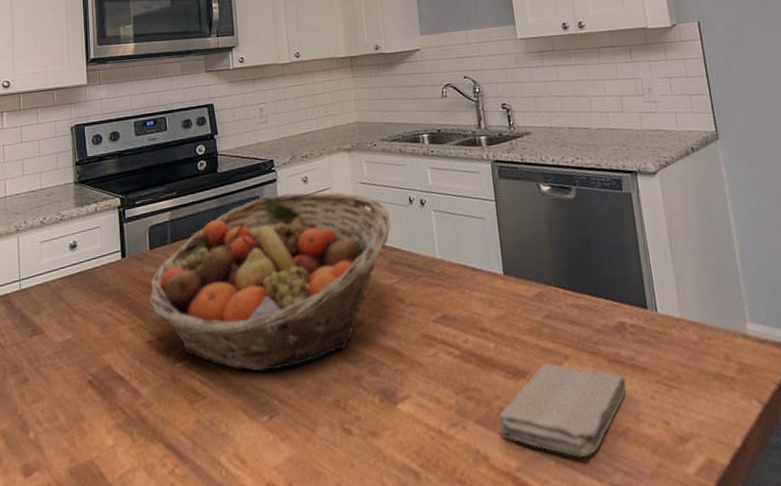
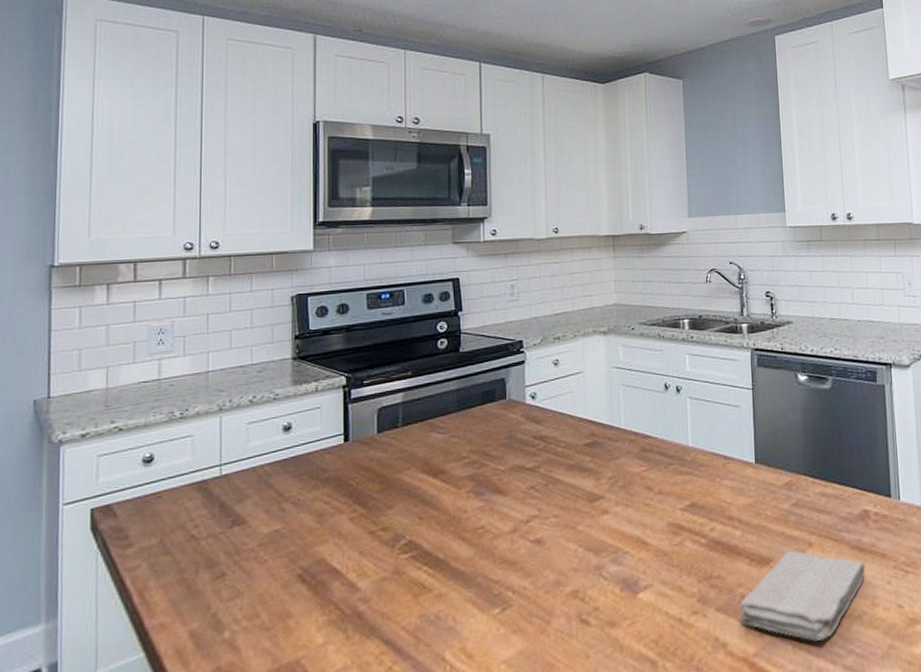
fruit basket: present [148,192,391,371] -> none [372,375,644,562]

